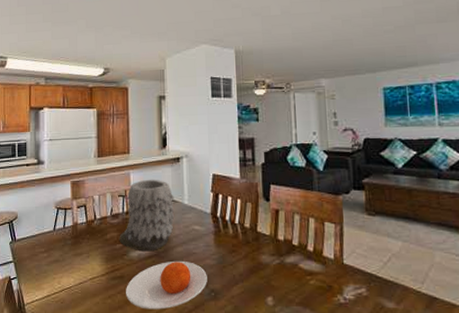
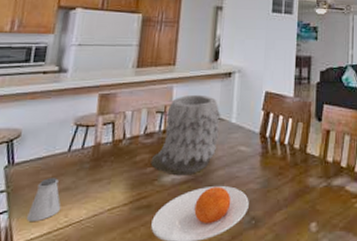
saltshaker: none [31,252,54,286] -> present [27,178,61,221]

